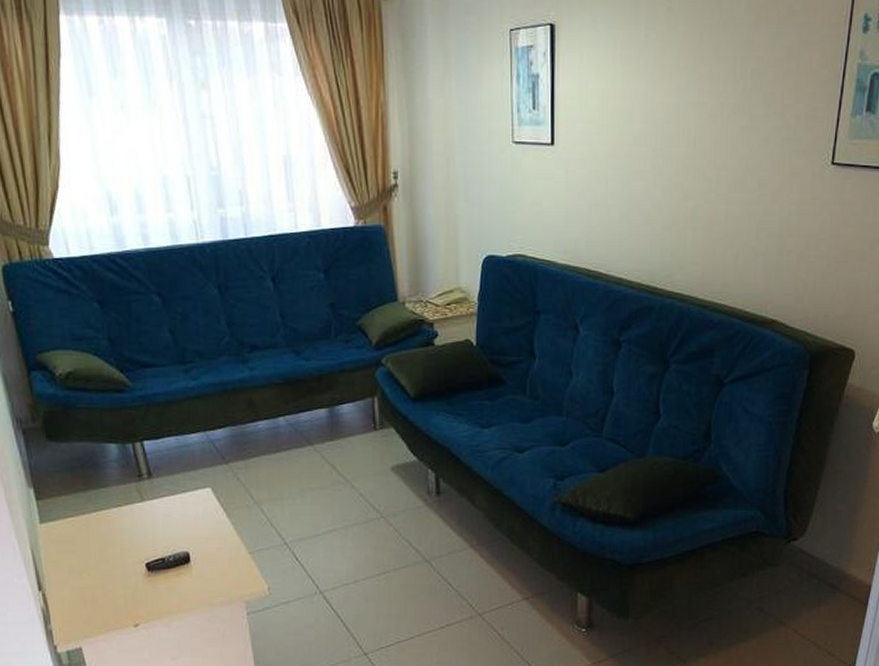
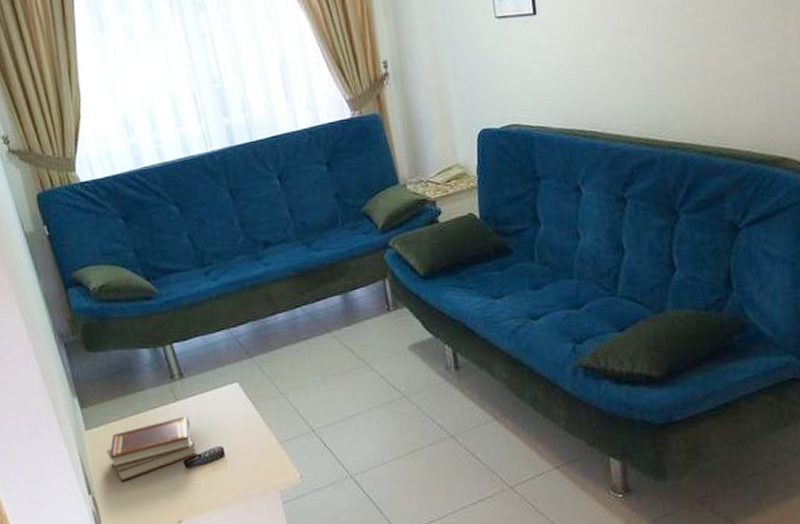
book set: none [60,517,161,580] -> present [105,416,198,482]

